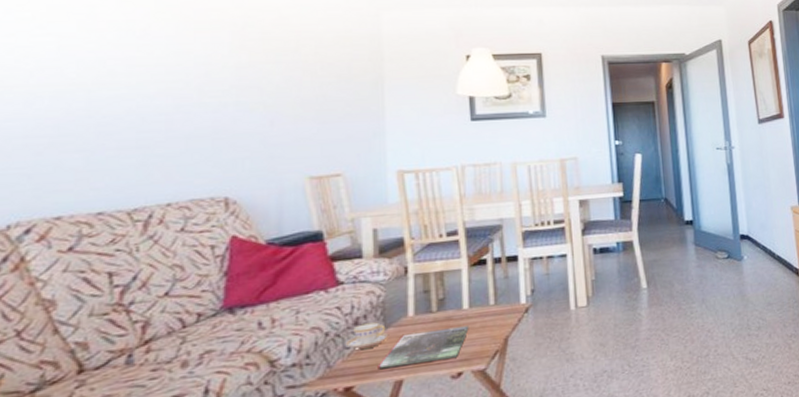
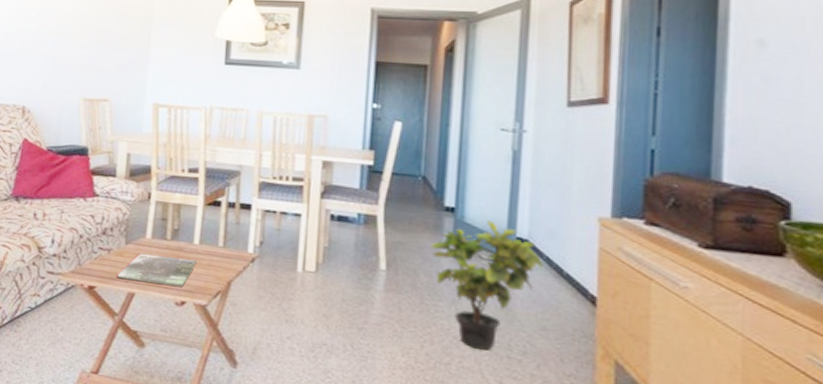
teacup: present [345,322,388,350] -> none [94,235,128,258]
potted plant: none [679,225,761,336] -> present [430,220,543,351]

